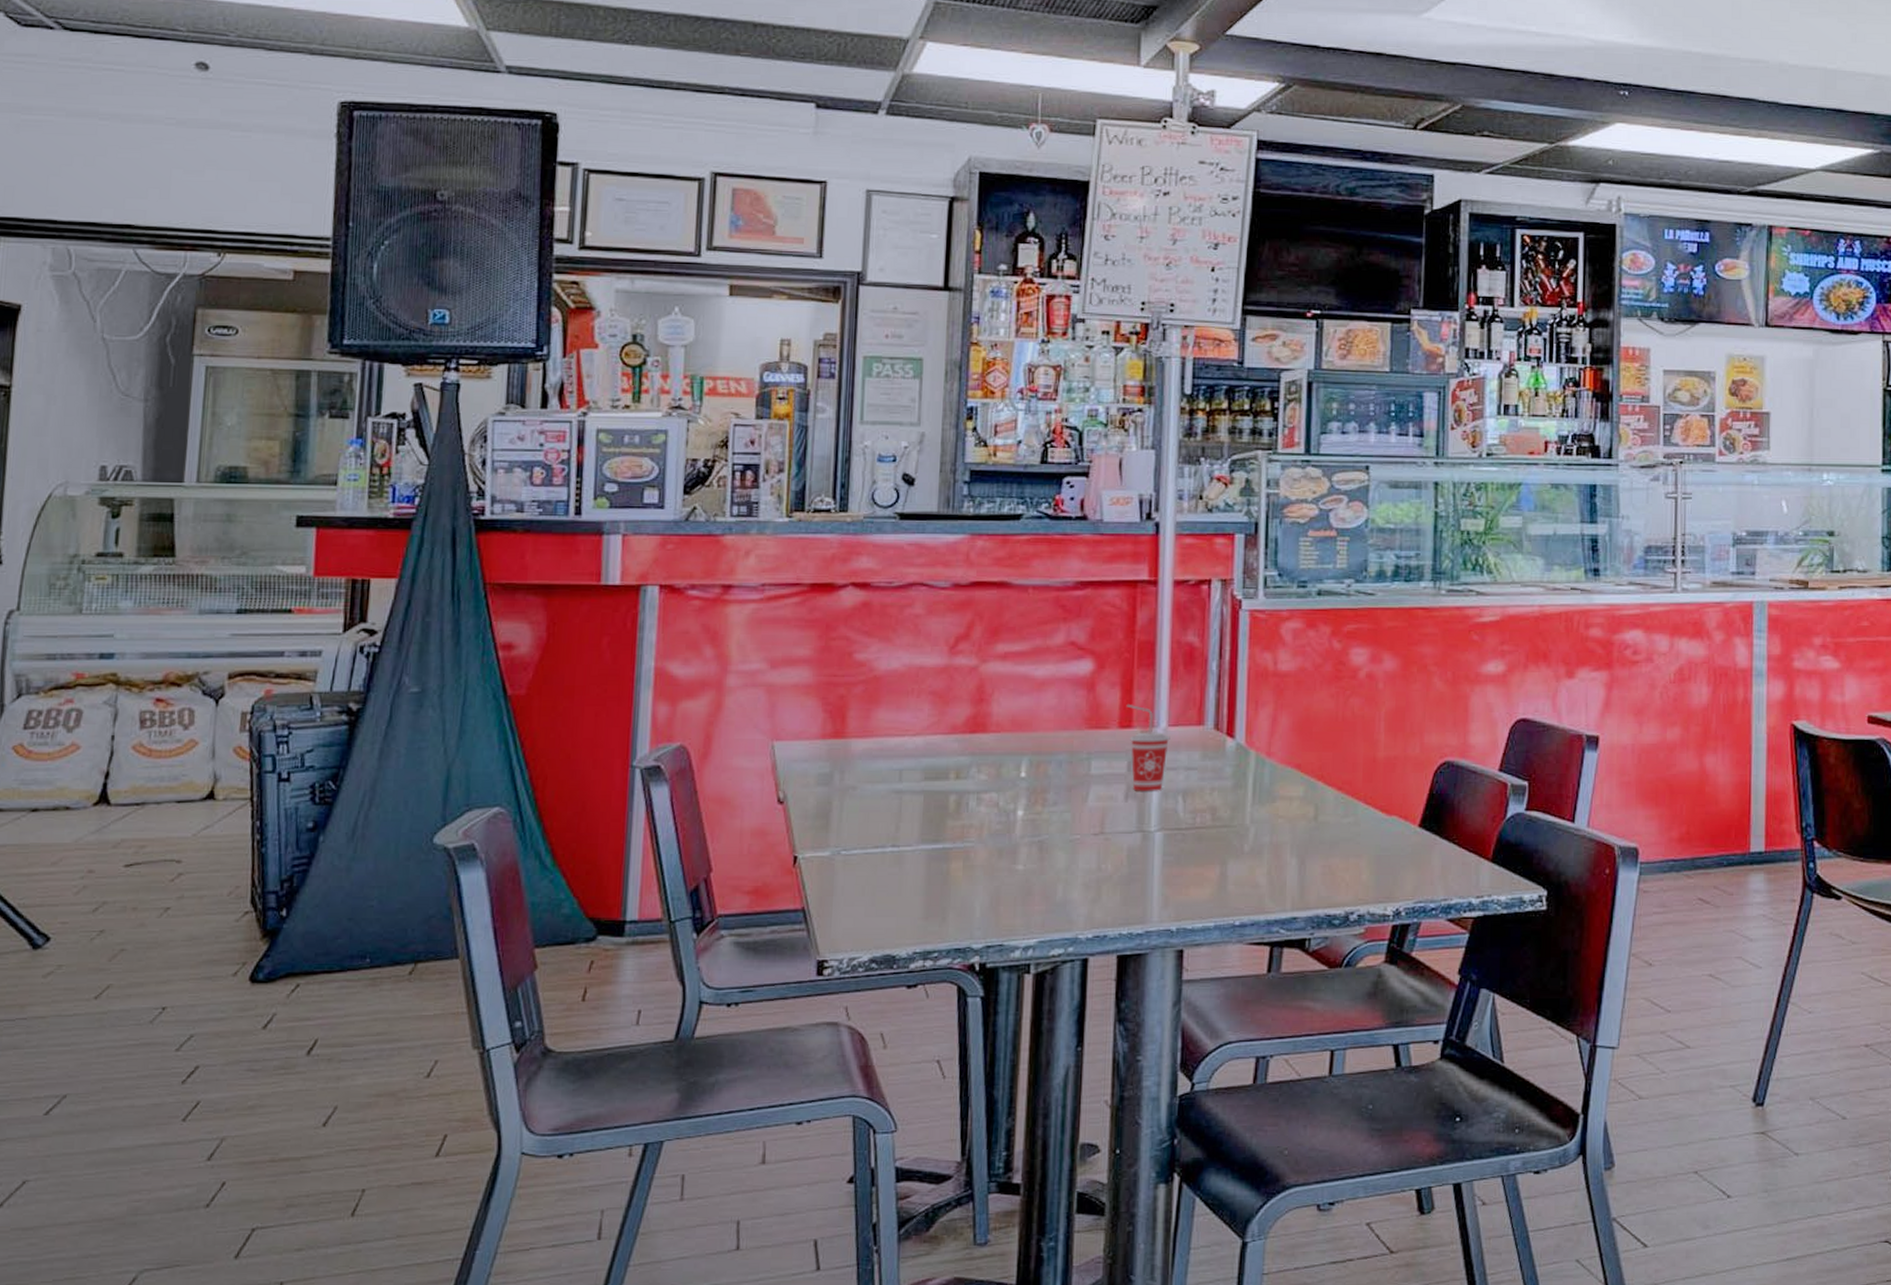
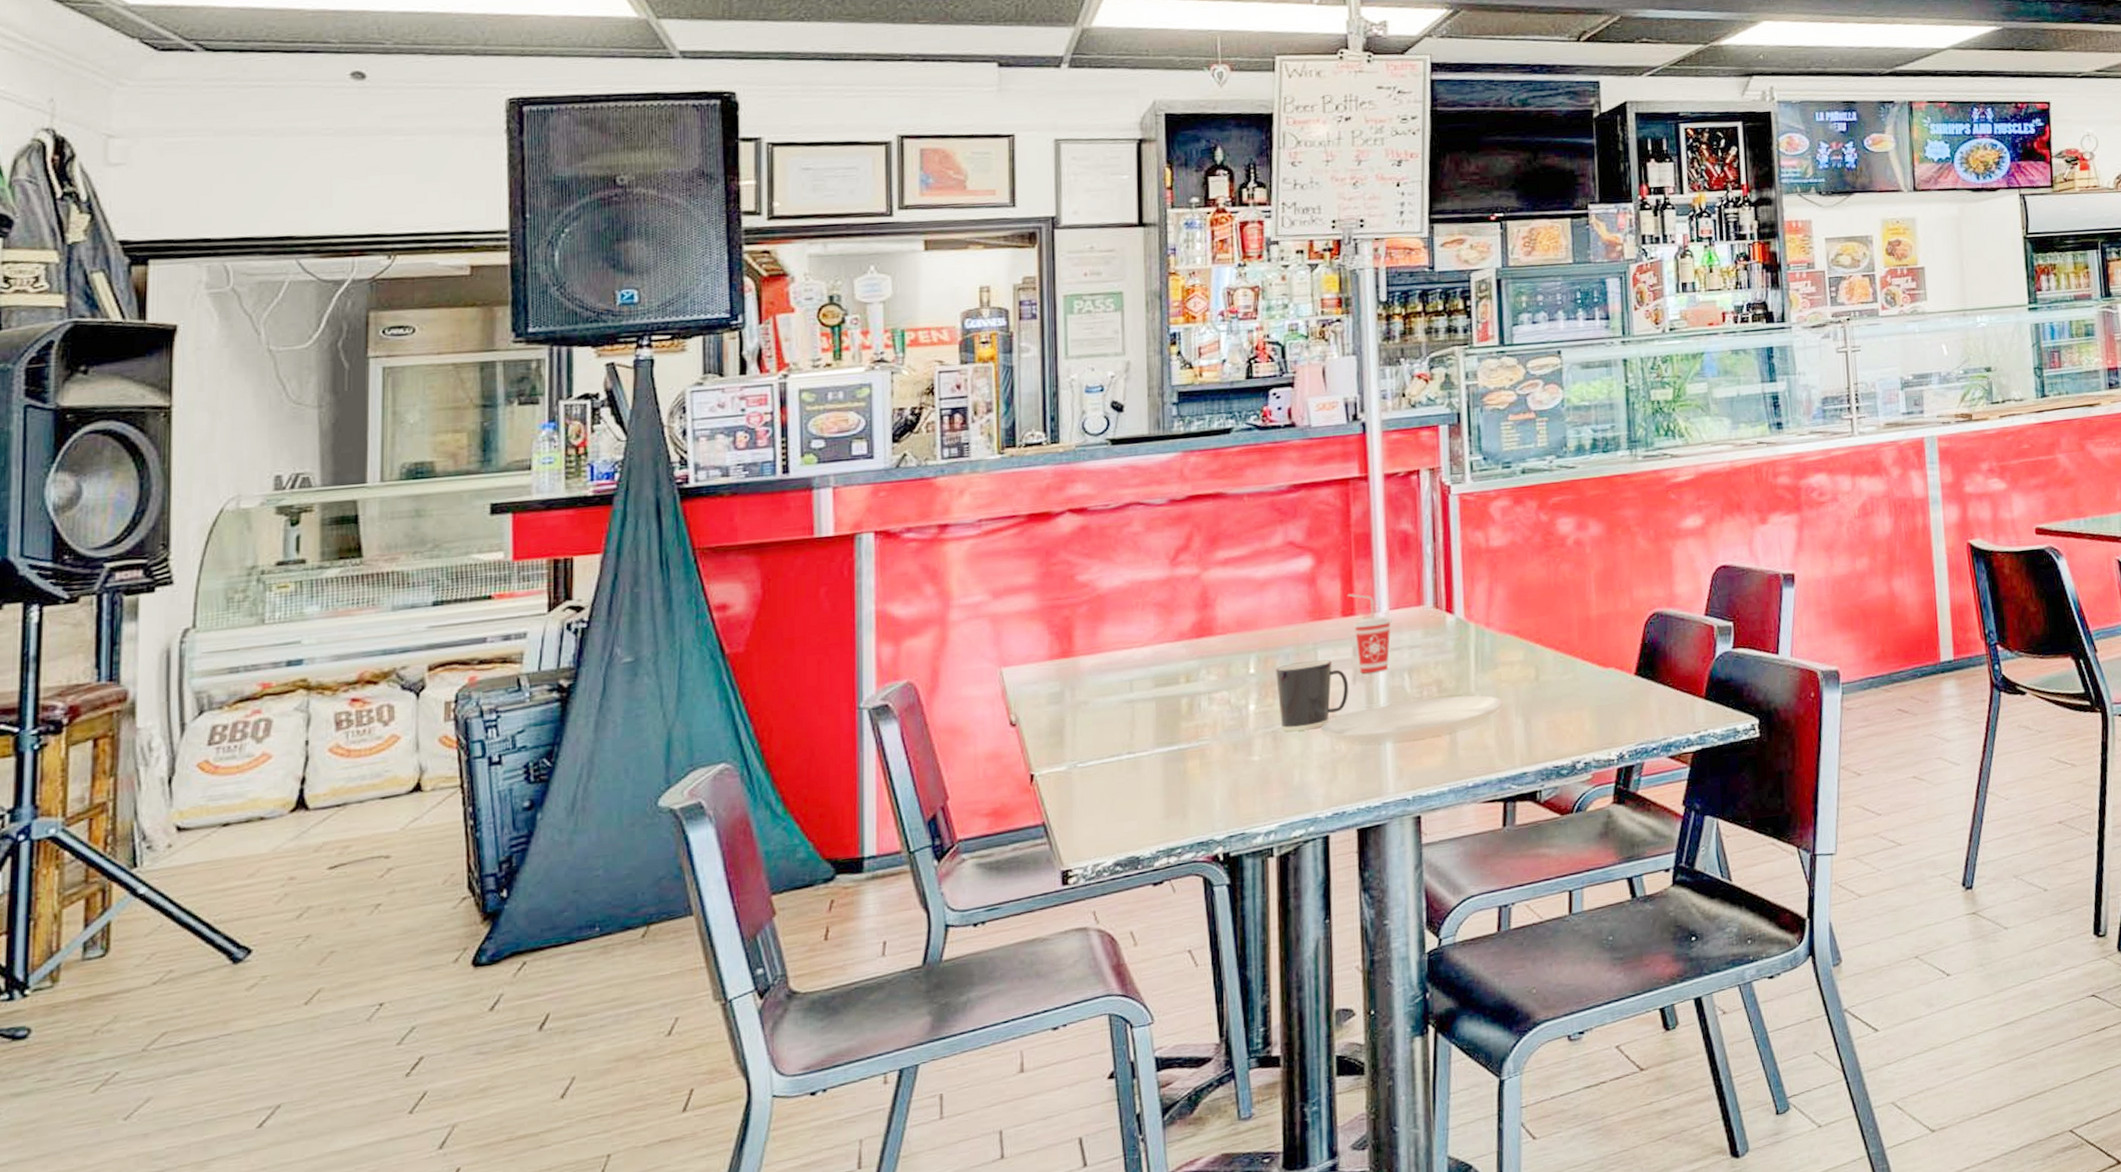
mug: none [1046,771,1121,844] -> present [1276,659,1349,732]
plate: none [1089,826,1278,869] -> present [1321,695,1503,745]

